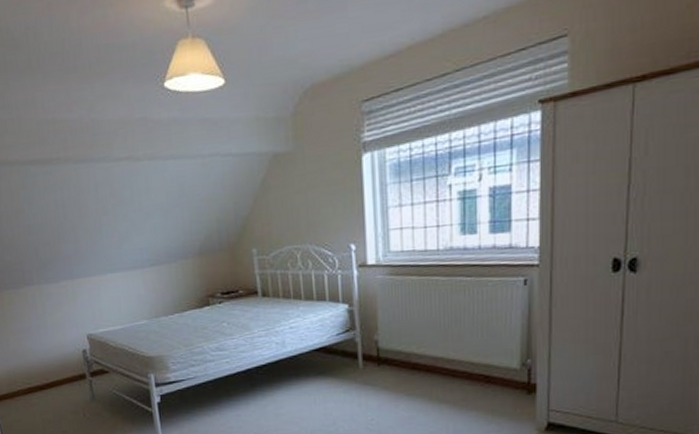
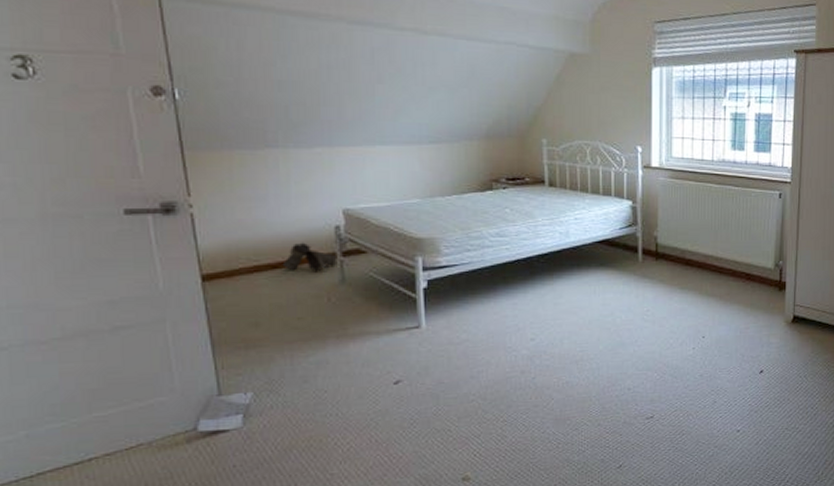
boots: none [47,366,88,392] -> present [282,242,338,272]

